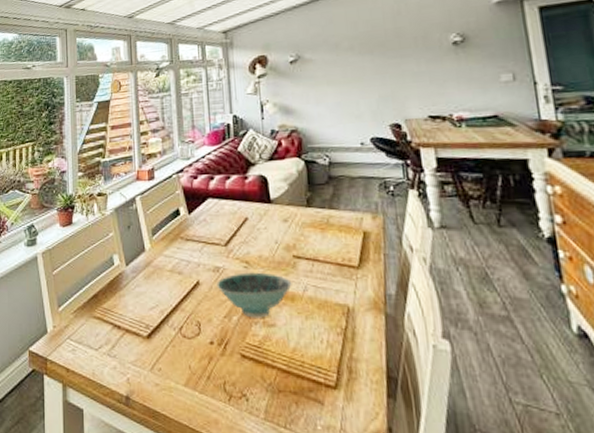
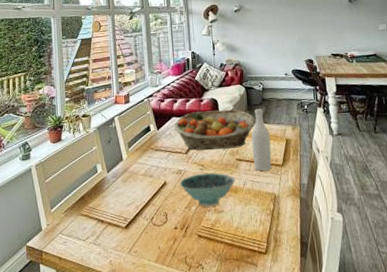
fruit basket: none [209,189,320,243] -> present [173,109,256,151]
wine bottle: none [313,189,343,273] -> present [251,108,272,171]

